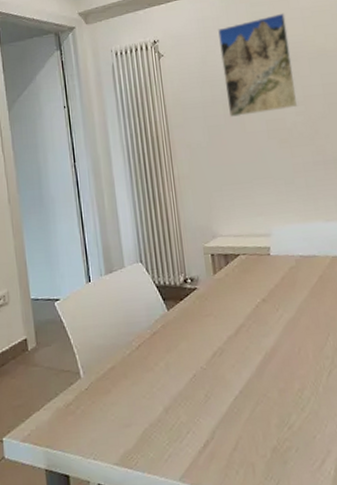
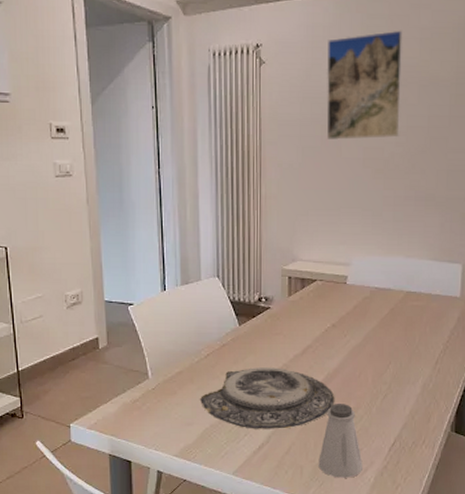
plate: none [135,352,278,425] -> present [199,367,335,429]
saltshaker: none [270,385,320,474] -> present [318,404,363,478]

